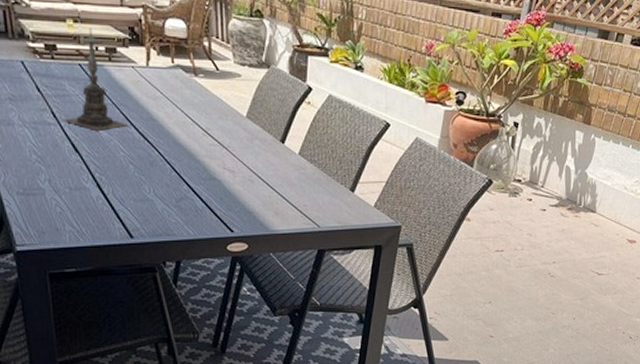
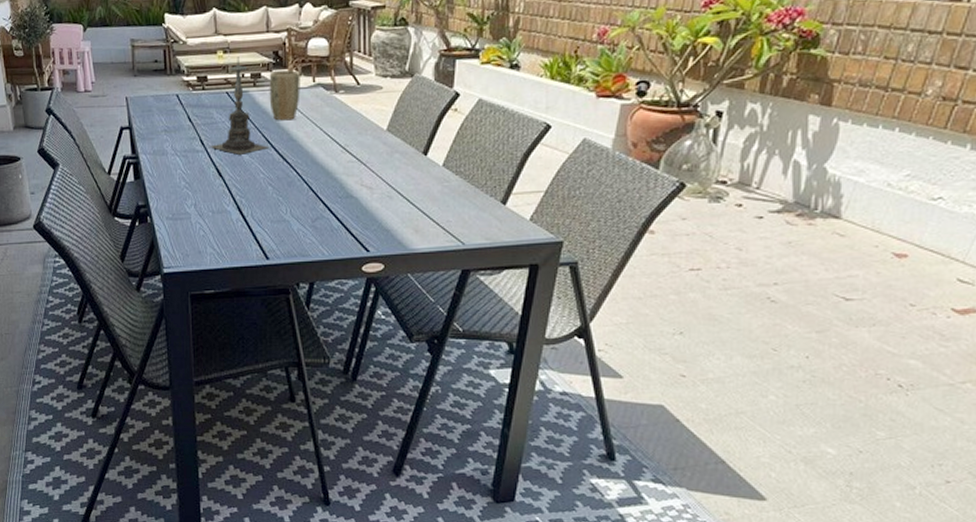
plant pot: none [125,46,159,100] -> present [269,69,300,121]

